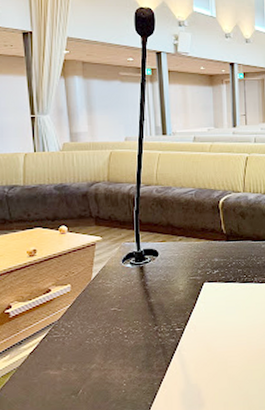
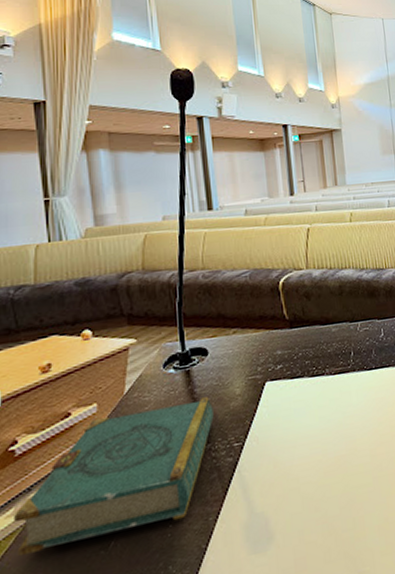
book: none [8,289,161,391] -> present [12,397,214,557]

